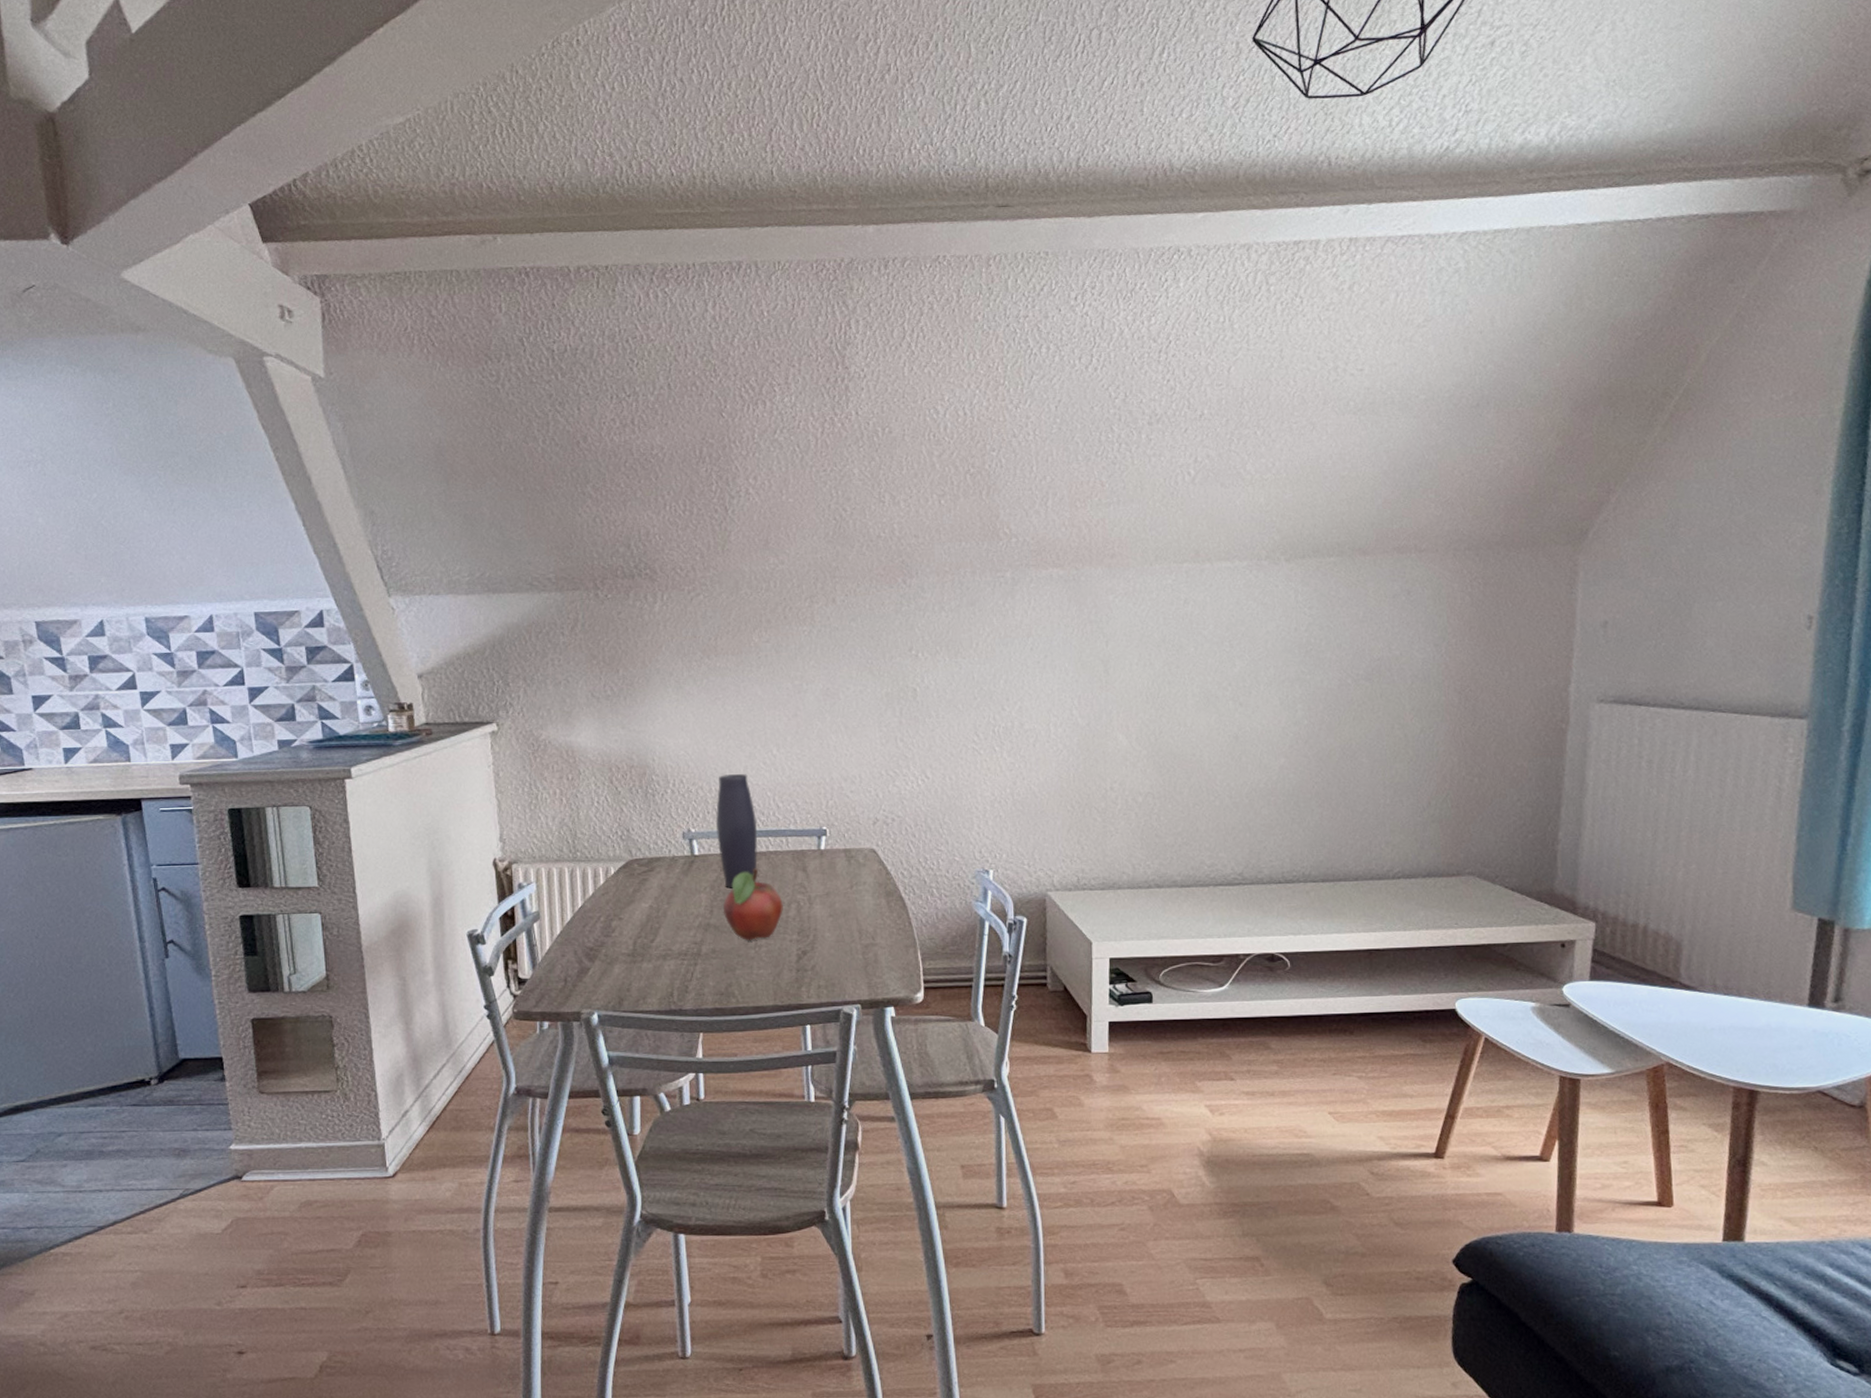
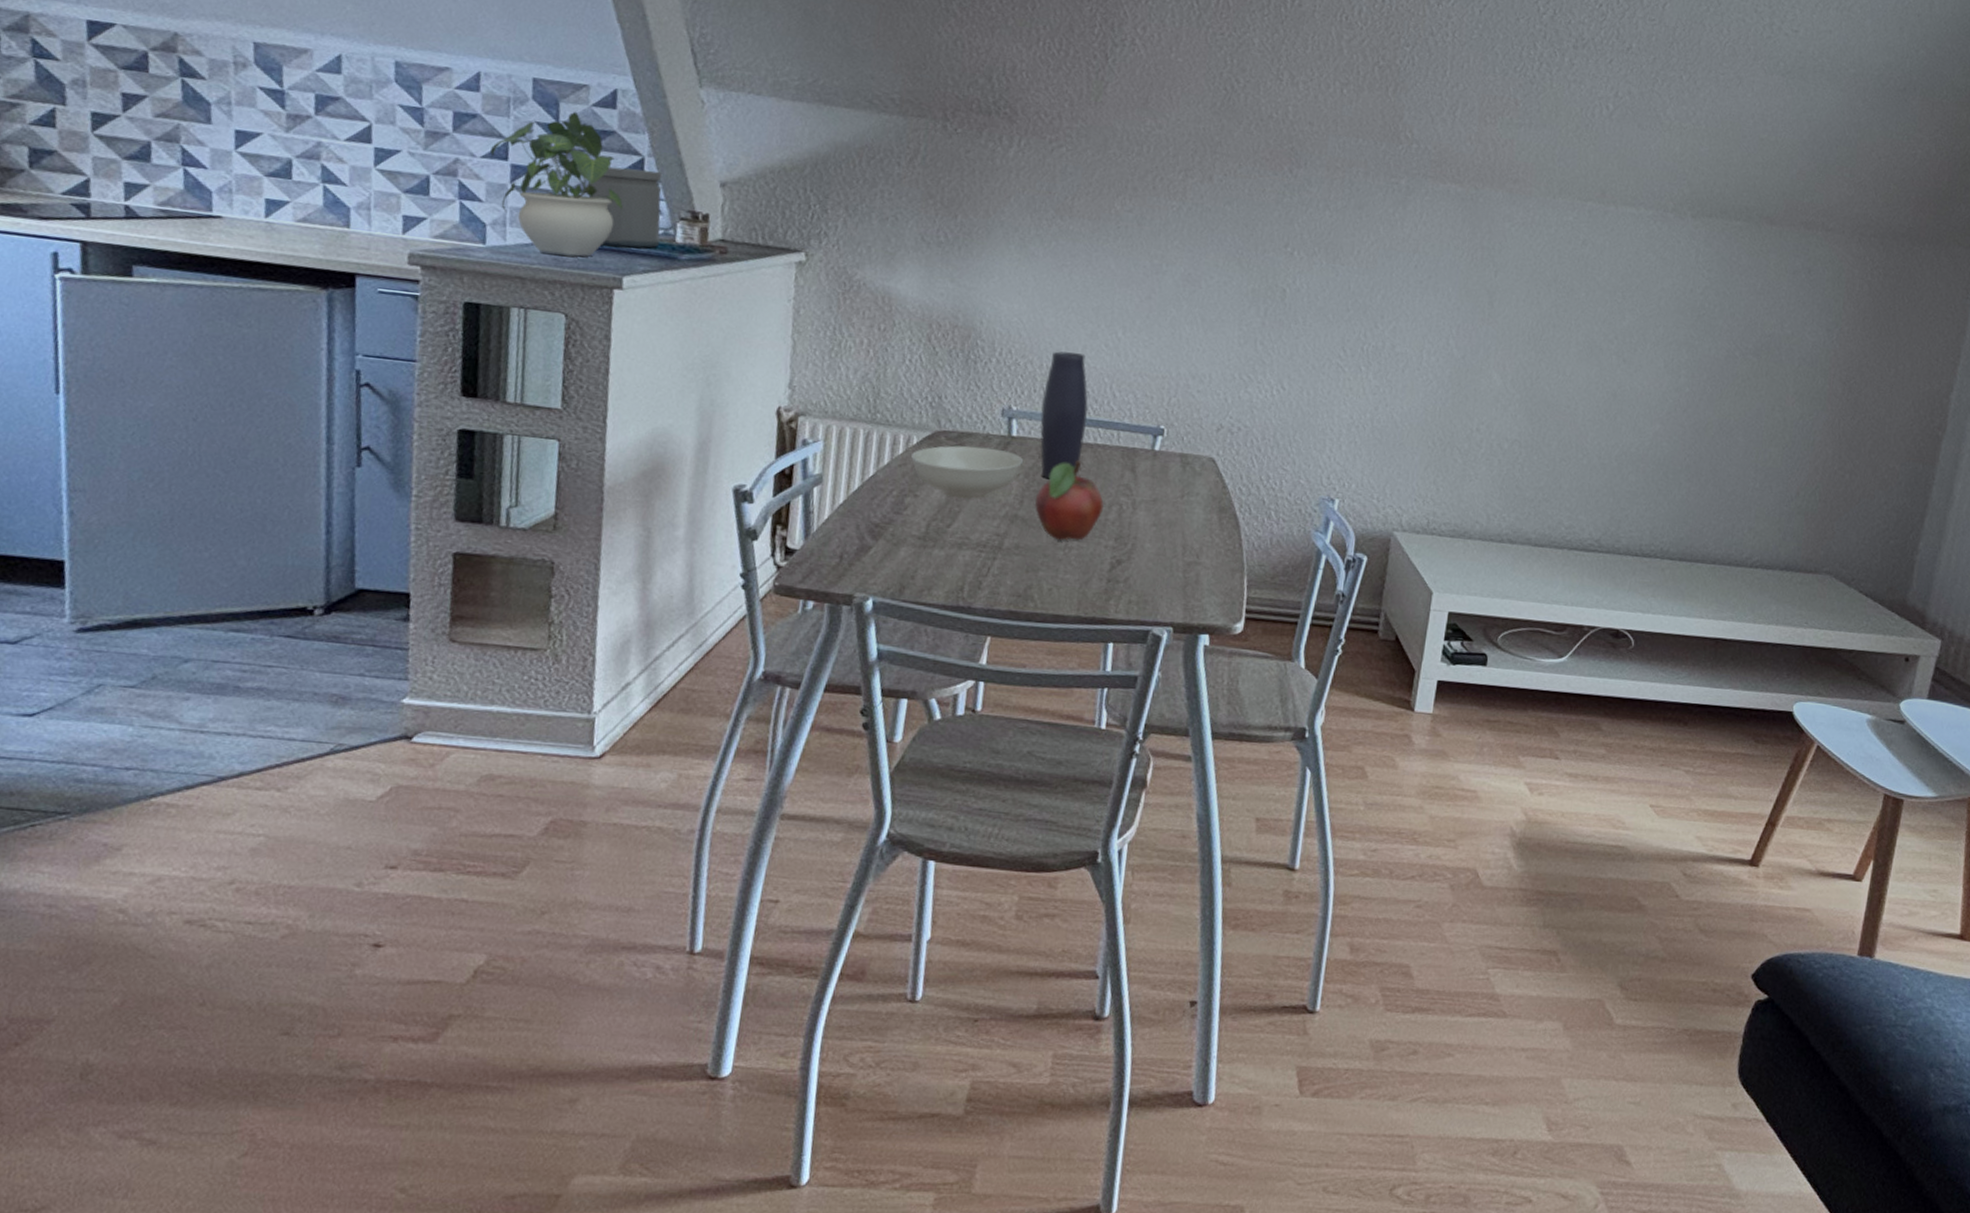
potted plant: none [230,634,342,759] -> present [490,111,623,257]
jar: none [313,674,375,744] -> present [588,166,662,249]
bowl: none [612,868,708,916] -> present [911,445,1024,499]

